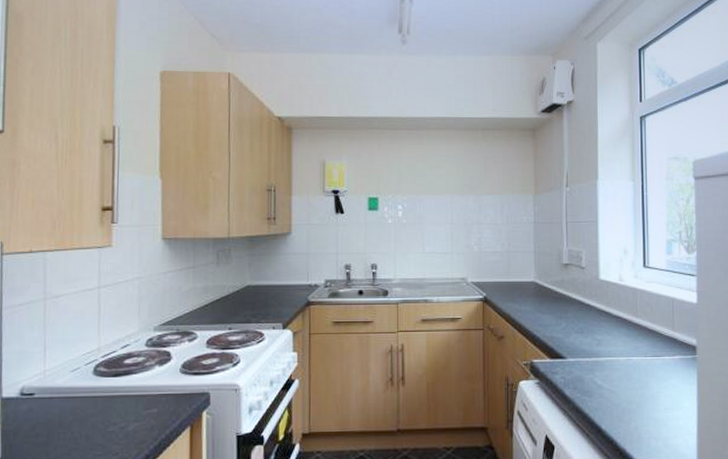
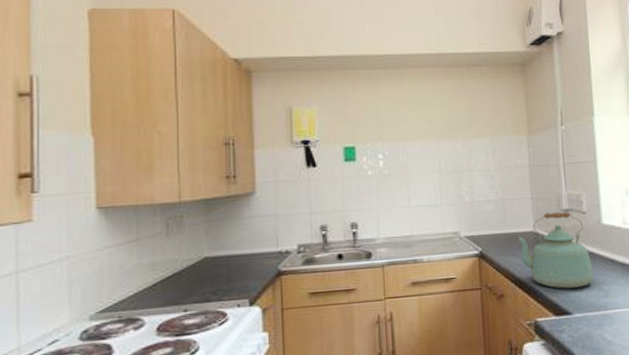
kettle: none [518,266,588,335] -> present [517,211,594,289]

